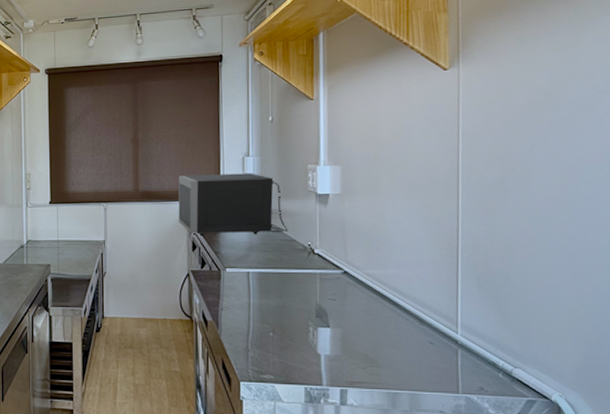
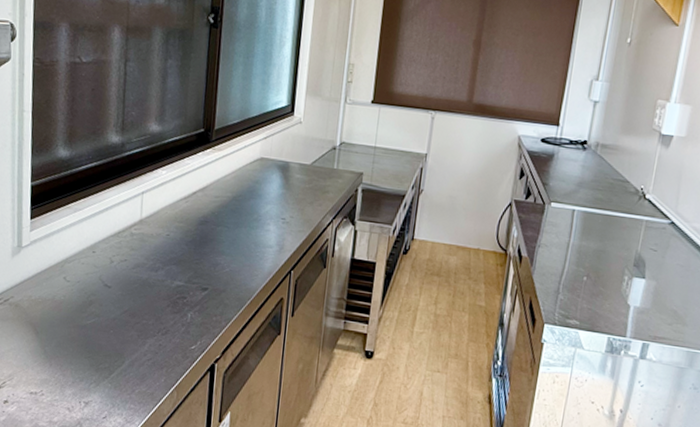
microwave oven: present [178,173,288,236] -> none [510,91,625,171]

